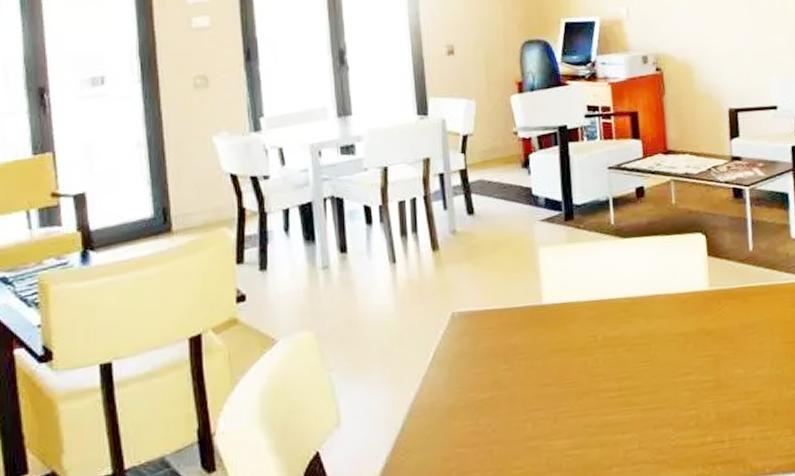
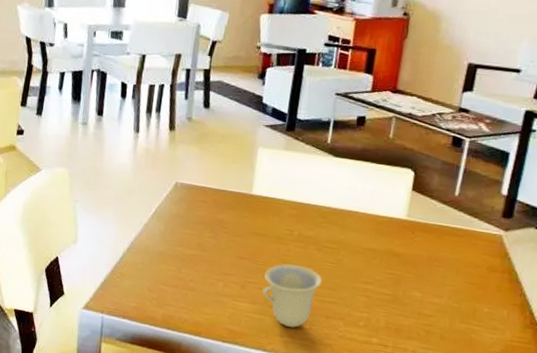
cup: none [576,374,640,454] -> present [262,263,322,328]

